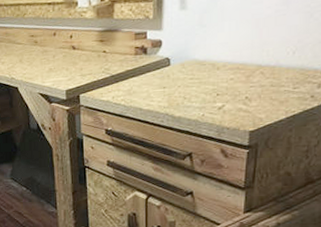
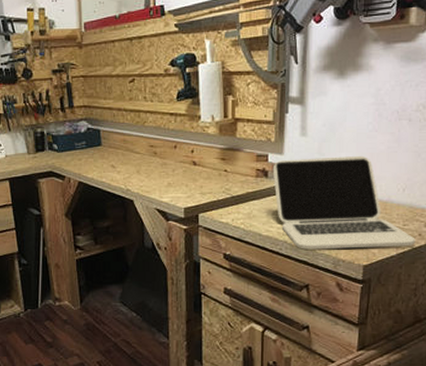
laptop: none [151,22,307,120] -> present [272,155,415,250]

